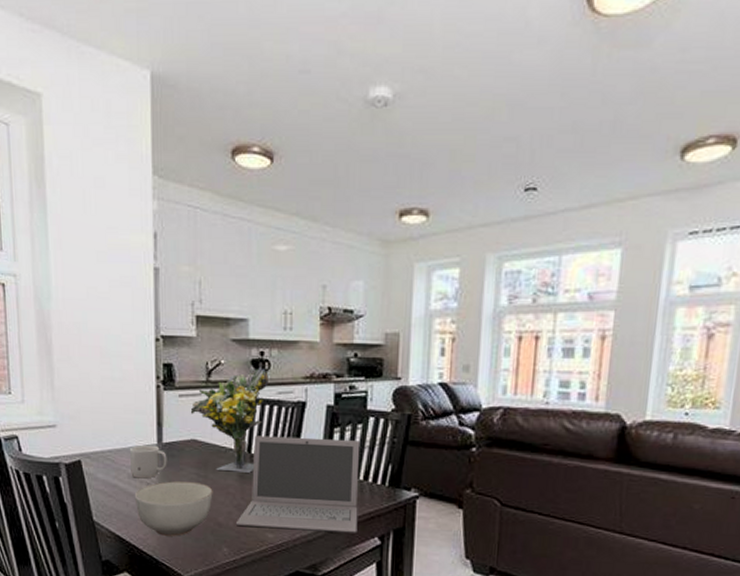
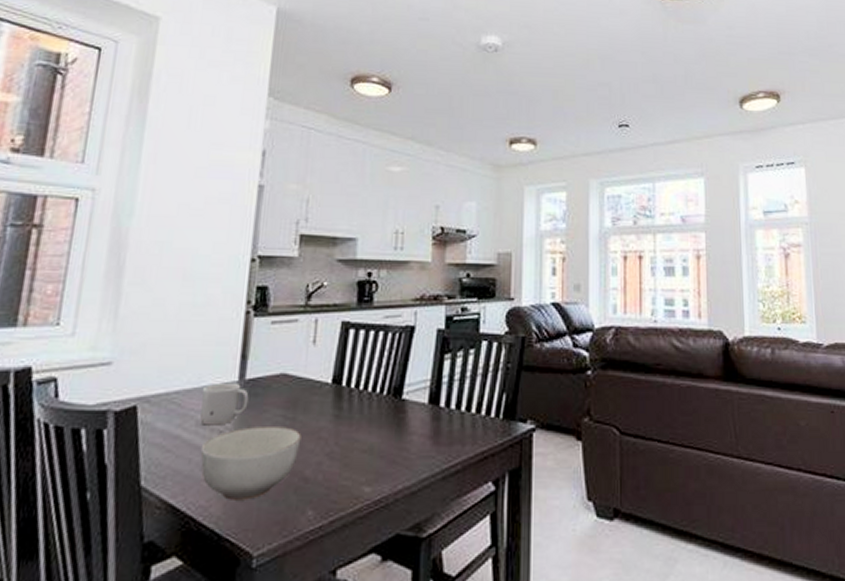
bouquet: present [190,366,268,473] -> none [283,288,375,411]
laptop: present [235,435,361,533] -> none [325,366,473,481]

